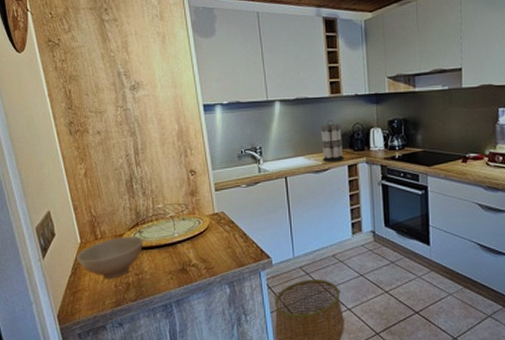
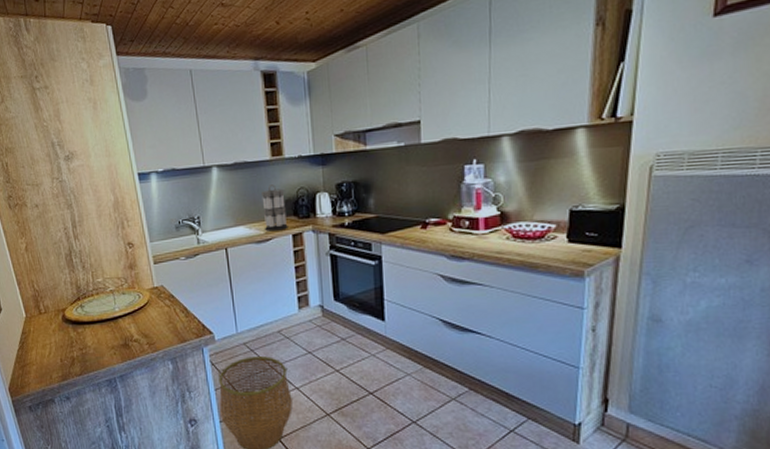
bowl: present [75,235,144,279] -> none [22,310,86,353]

